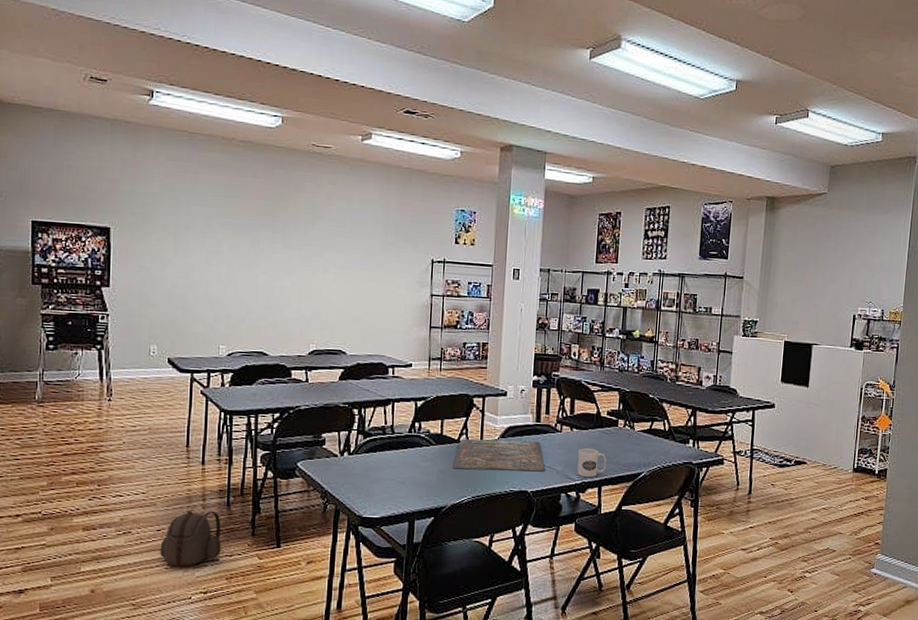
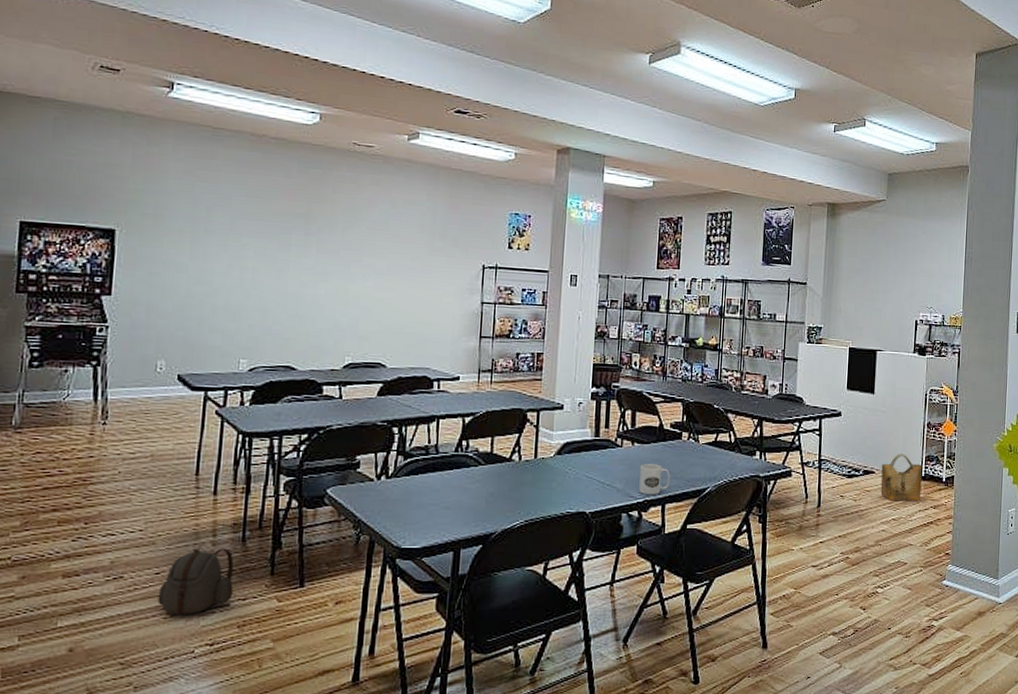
stained glass panel: present [452,438,545,472] -> none [503,457,605,491]
grocery bag: none [811,445,855,492] -> present [880,453,923,501]

